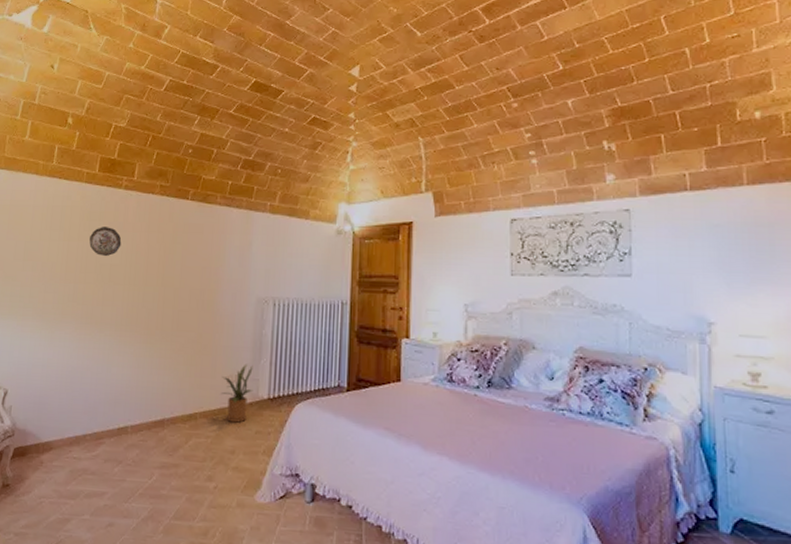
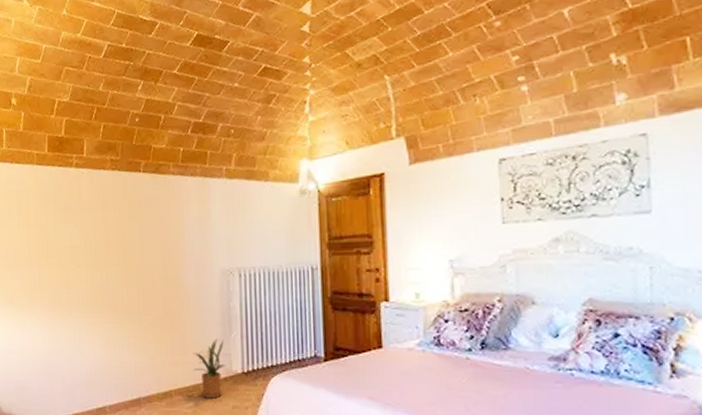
decorative plate: present [89,227,122,257] -> none [47,208,79,239]

